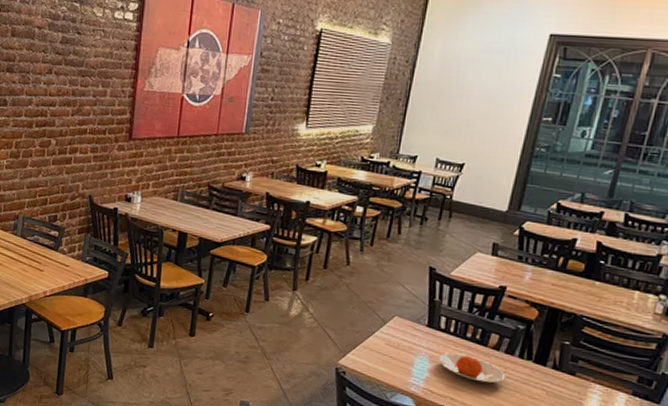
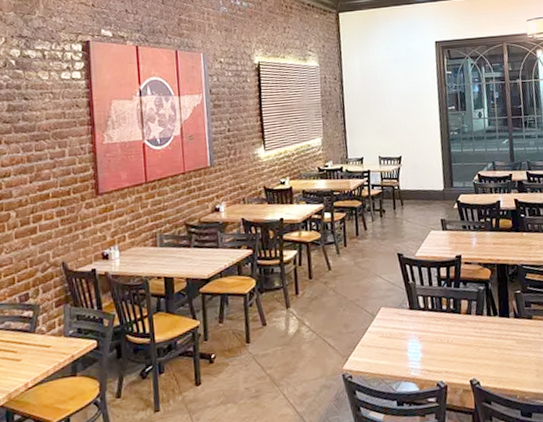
plate: present [438,352,506,383] -> none [426,326,483,349]

